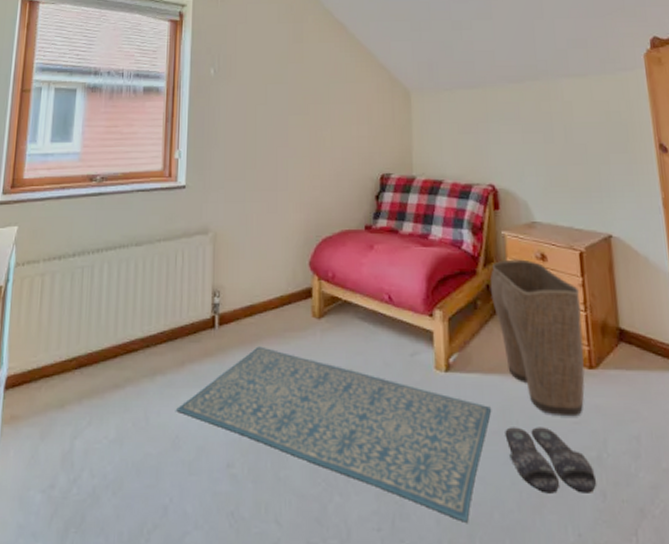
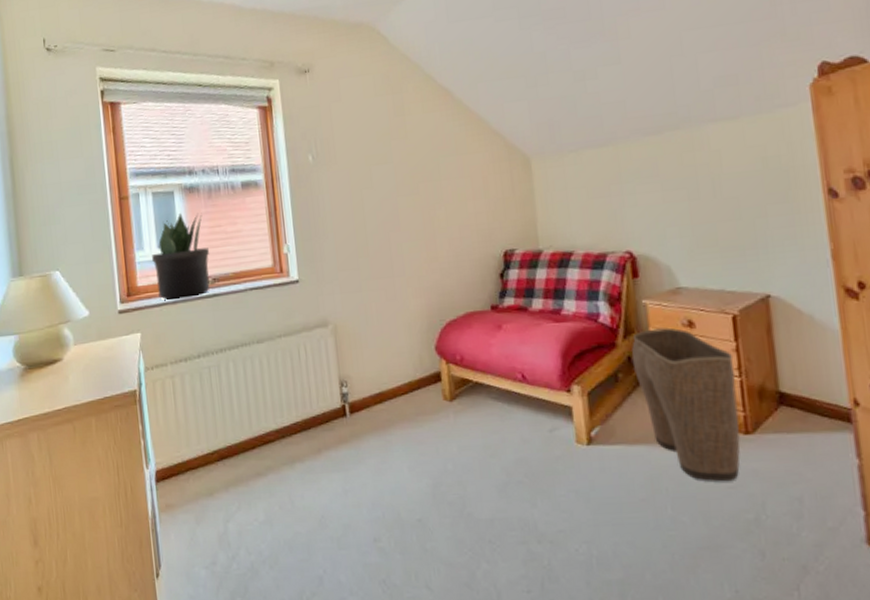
planter: none [43,111,103,196] -> present [152,213,210,301]
rug: present [176,346,492,522] -> none [319,431,639,583]
slippers: present [505,427,596,494] -> none [654,492,754,555]

